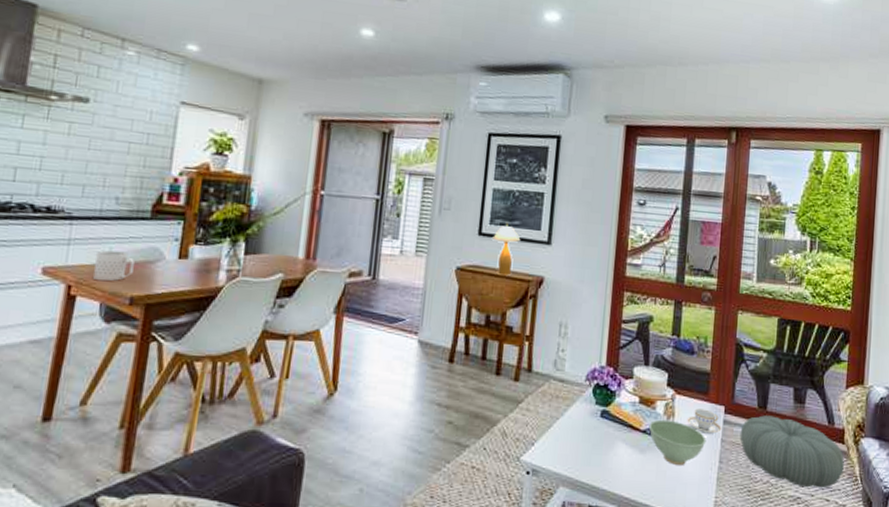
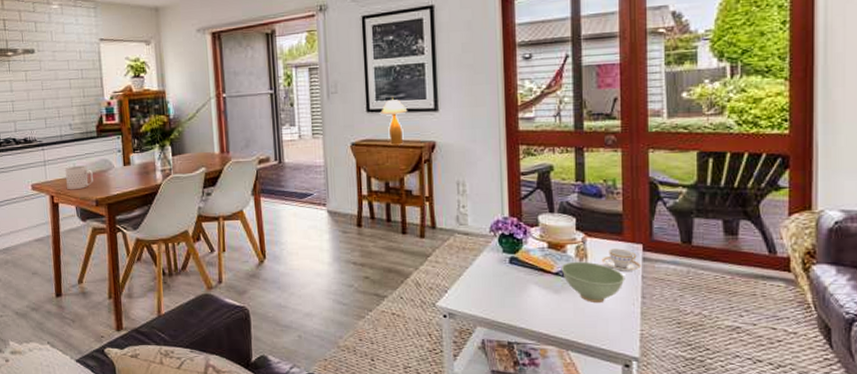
pouf: present [739,415,844,487] -> none [663,249,792,316]

